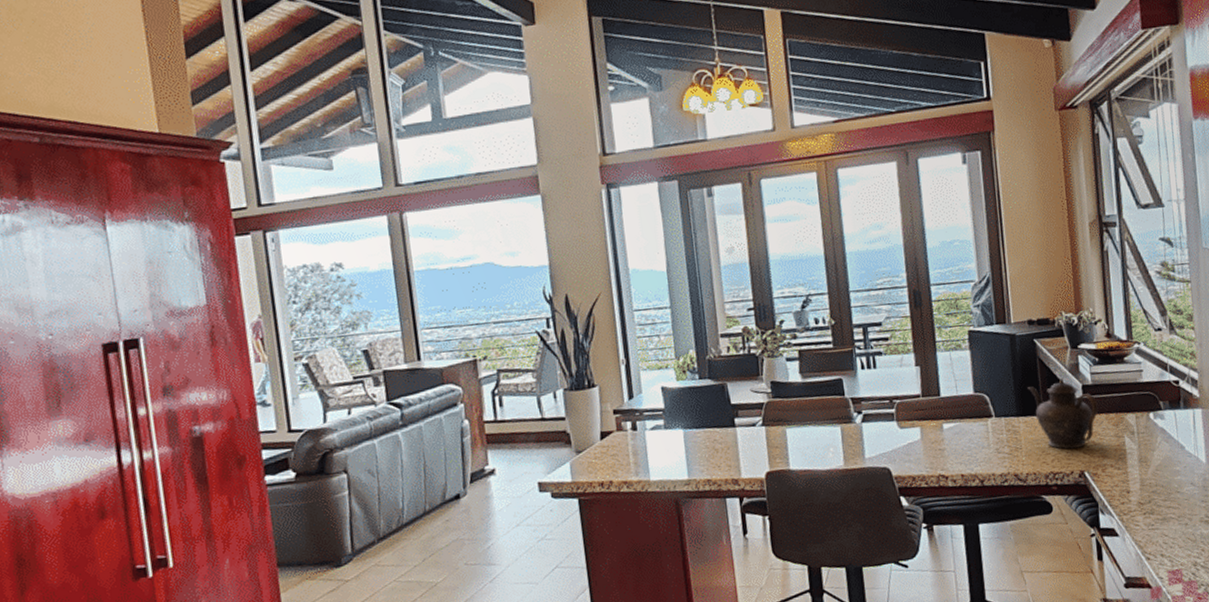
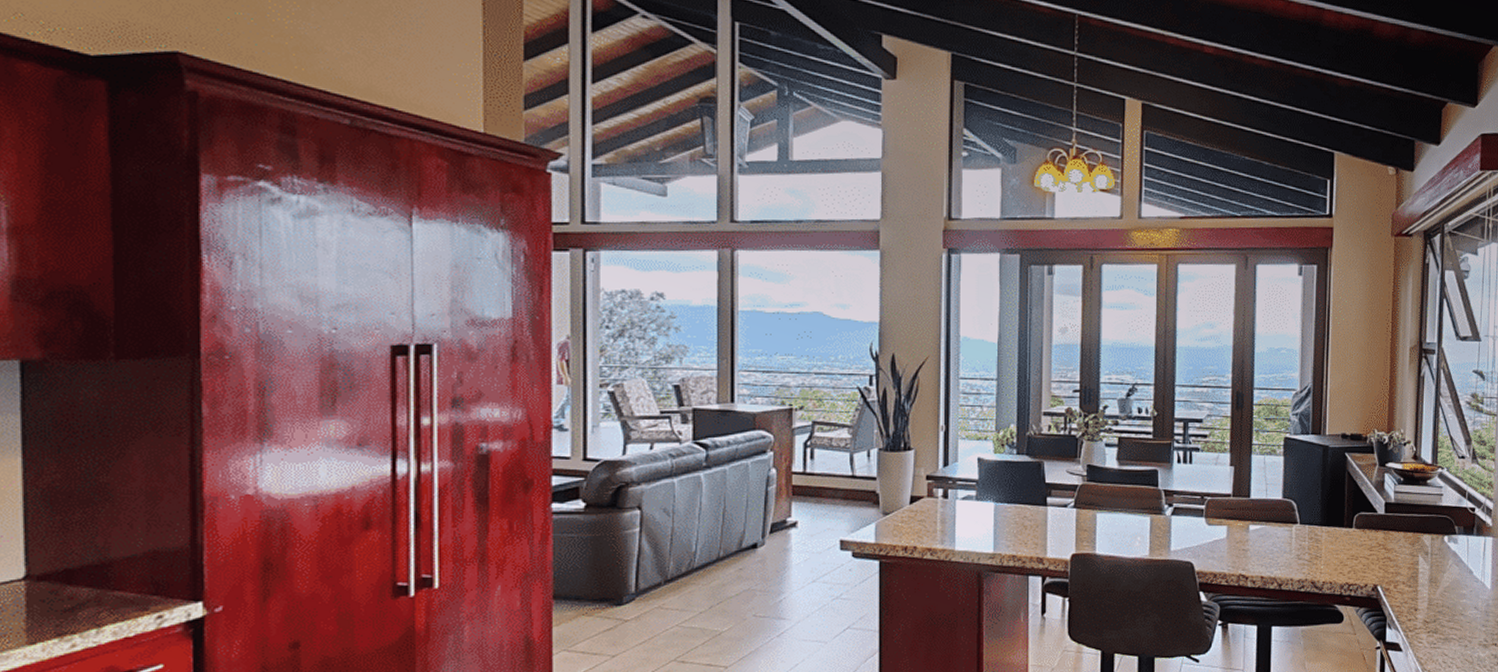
teapot: present [1027,377,1099,450] -> none [1334,493,1398,563]

